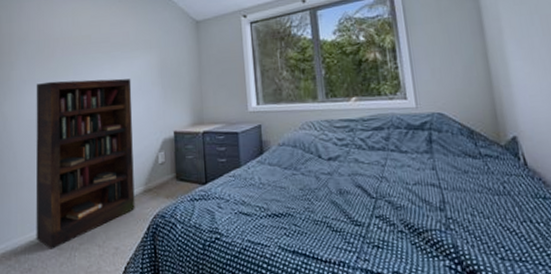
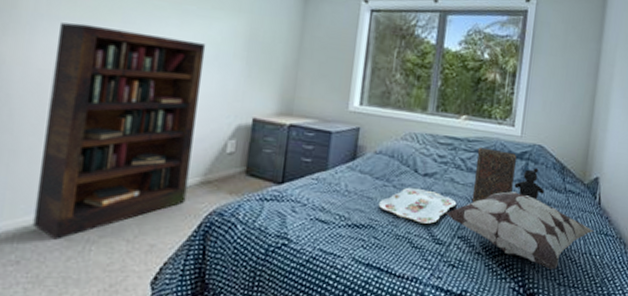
serving tray: none [291,172,367,207] -> present [378,187,457,224]
decorative pillow: none [358,164,528,244] -> present [446,191,594,271]
book: none [375,124,422,181] -> present [471,147,517,203]
teddy bear: none [422,136,458,170] -> present [514,166,545,200]

